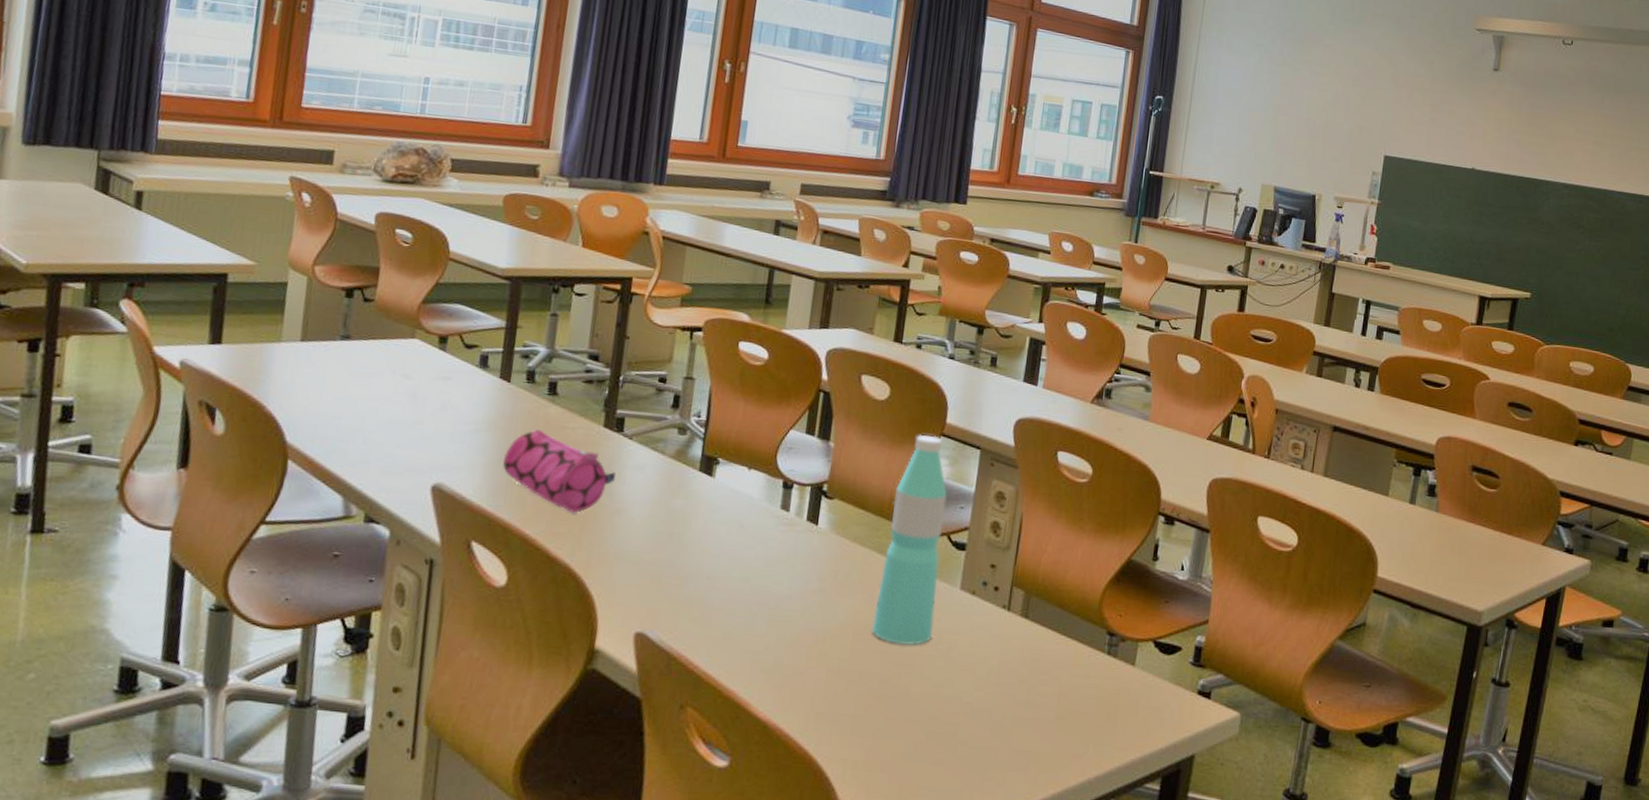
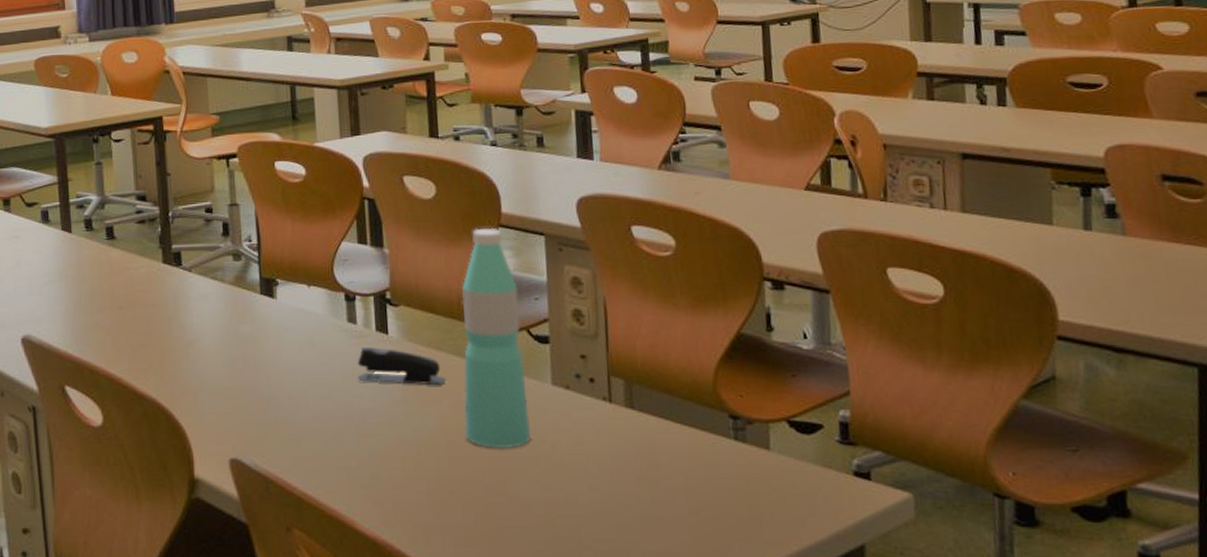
pencil case: present [503,430,616,514] -> none [79,274,184,350]
stapler: none [780,535,864,579] -> present [357,347,446,385]

